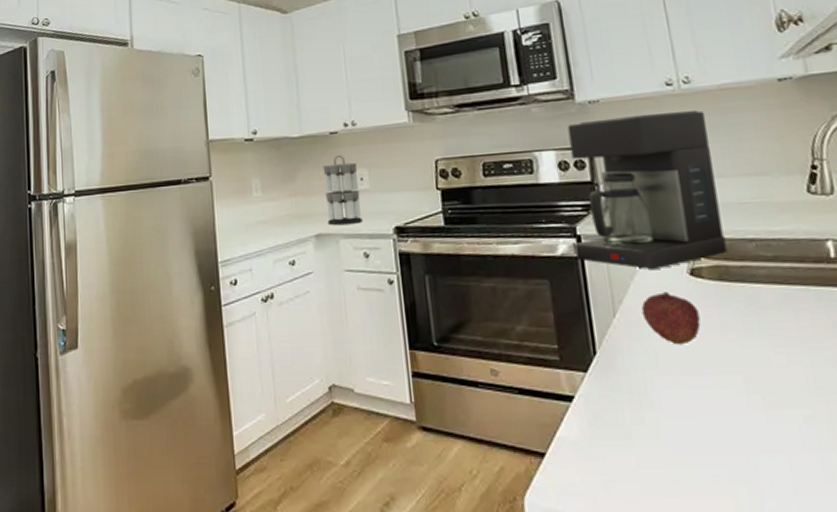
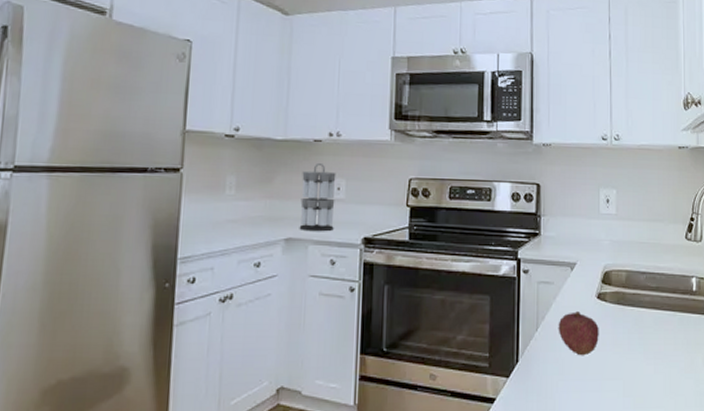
coffee maker: present [567,110,728,269] -> none [514,160,626,291]

